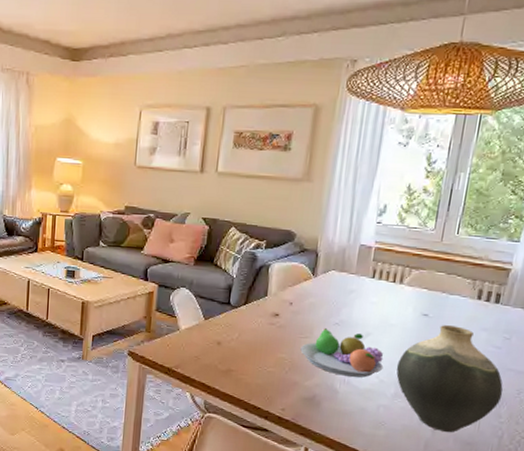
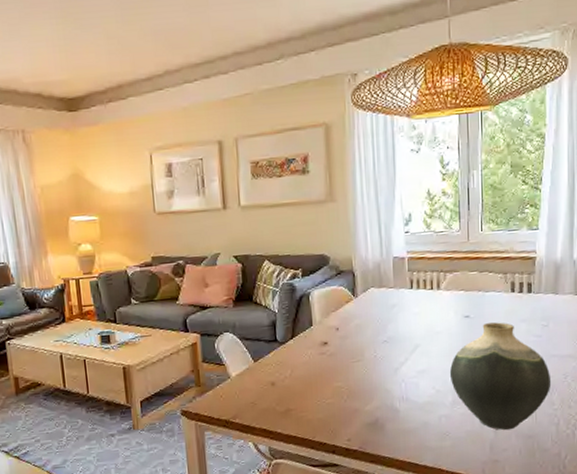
fruit bowl: present [300,327,384,378] -> none [355,347,438,394]

